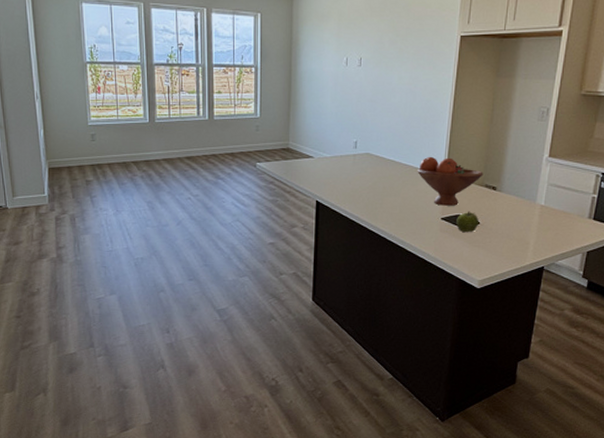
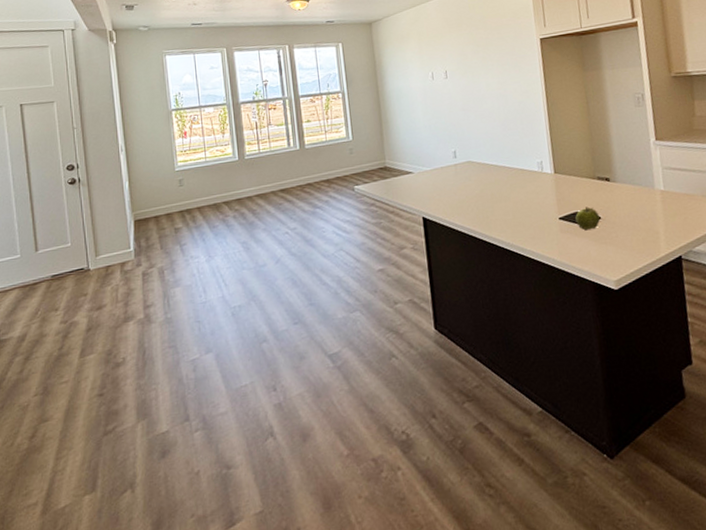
fruit bowl: present [417,156,484,206] -> none [523,154,593,205]

